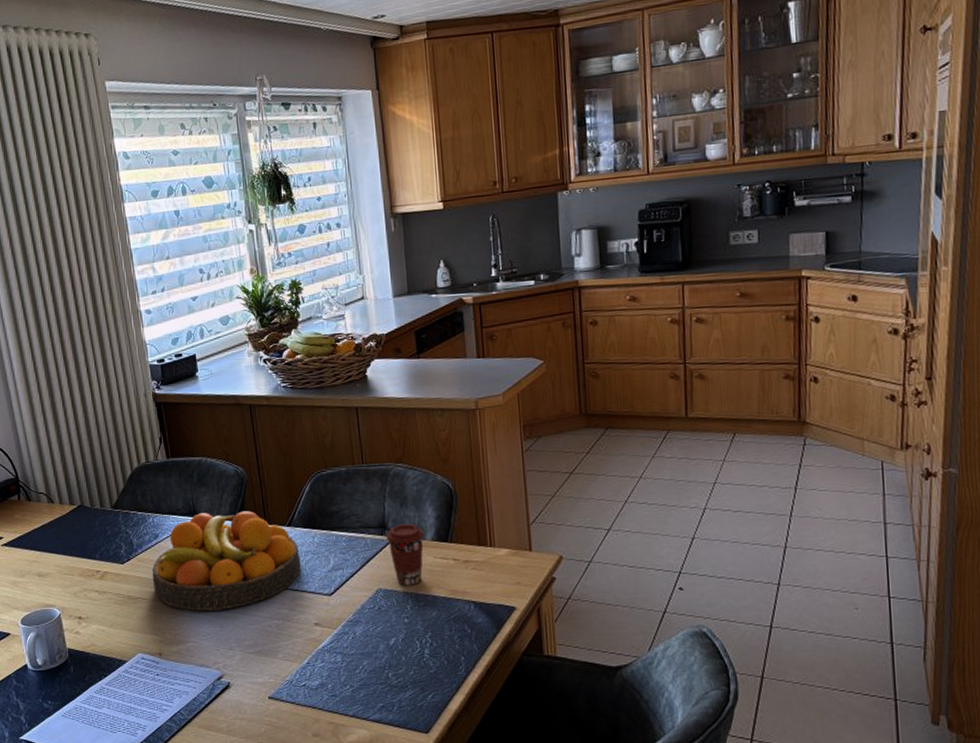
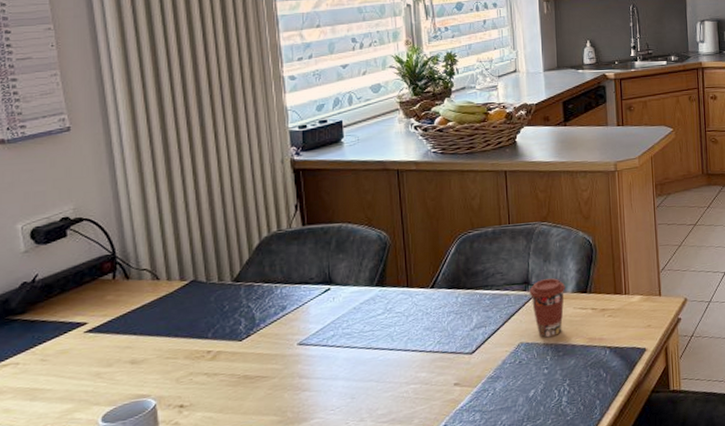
fruit bowl: present [152,511,301,611] -> none [275,275,443,384]

